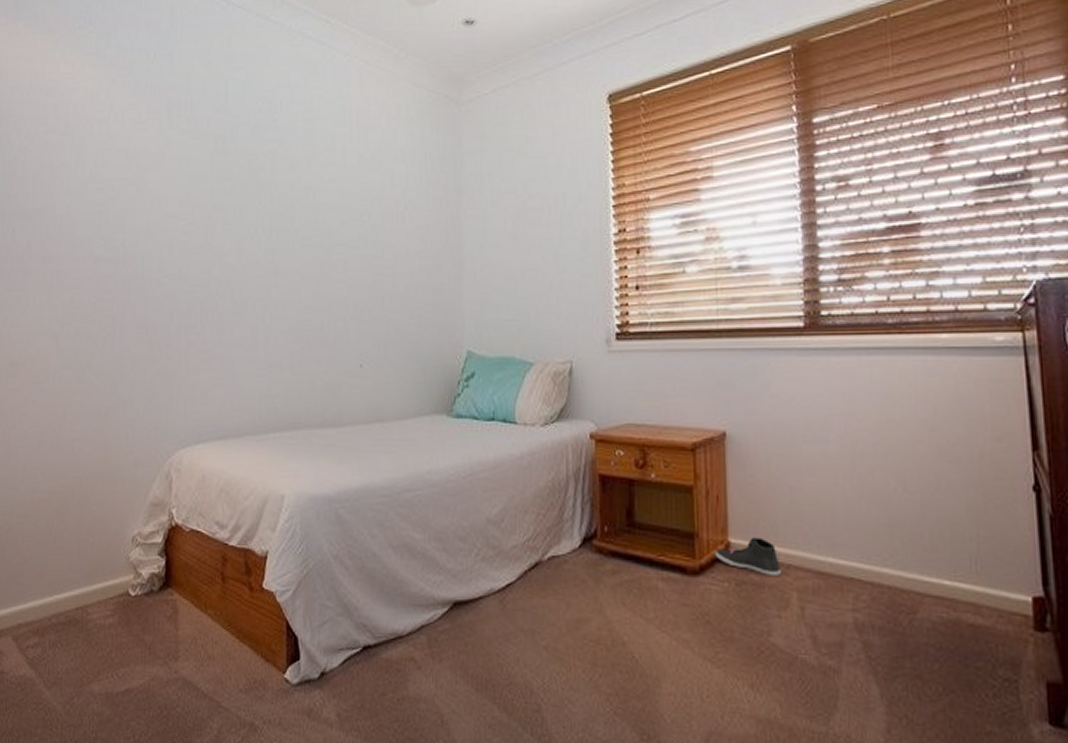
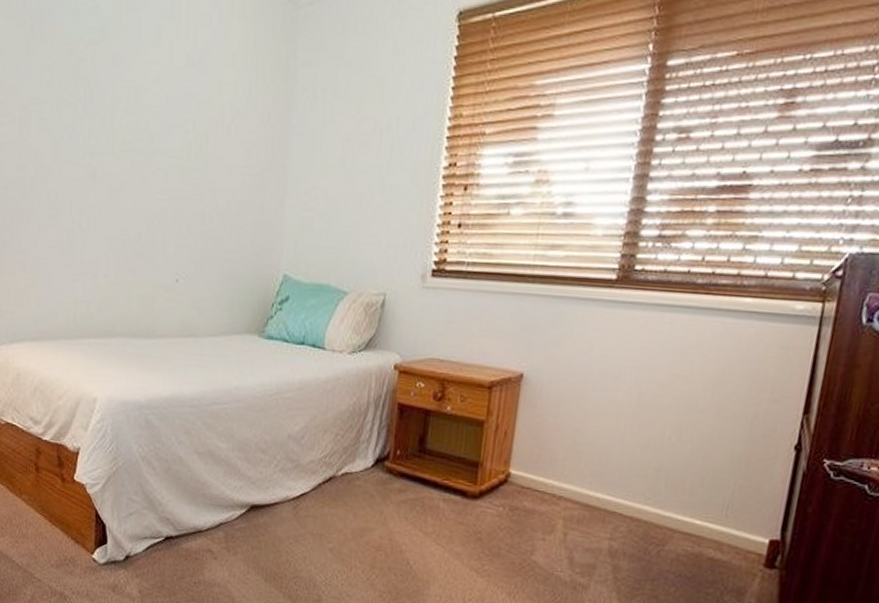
sneaker: present [715,537,782,577] -> none [495,470,553,506]

